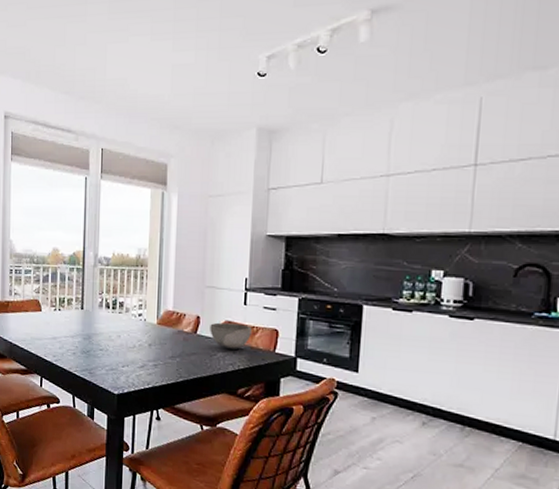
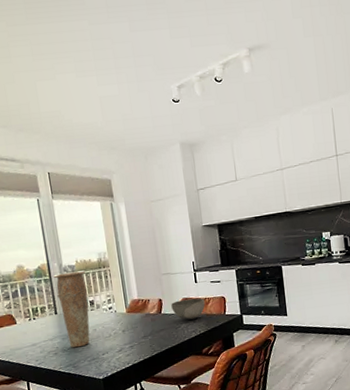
vase: none [86,264,121,352] -> present [53,270,90,348]

